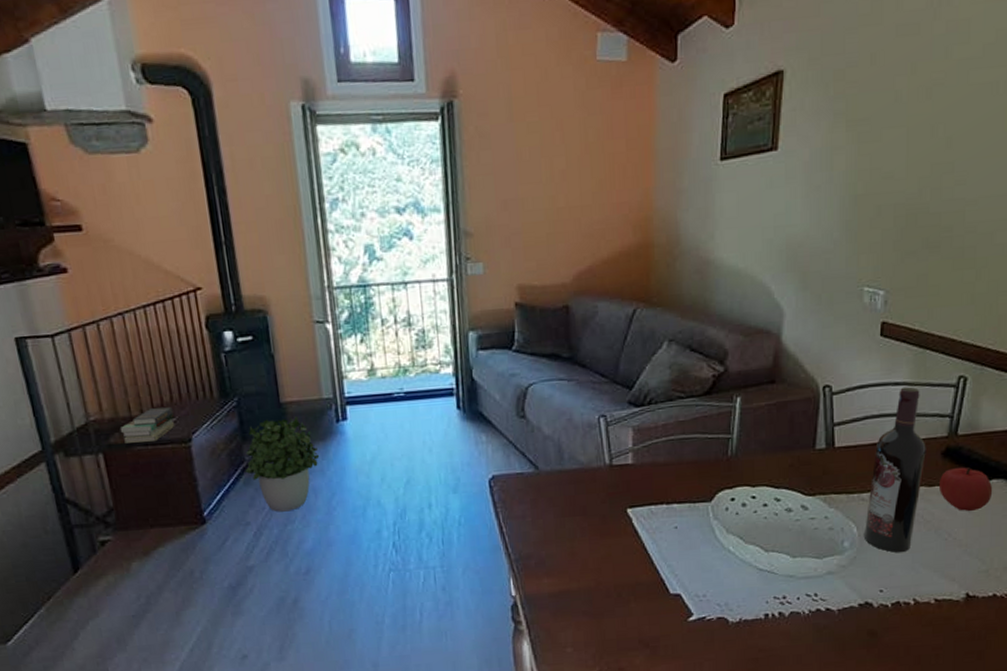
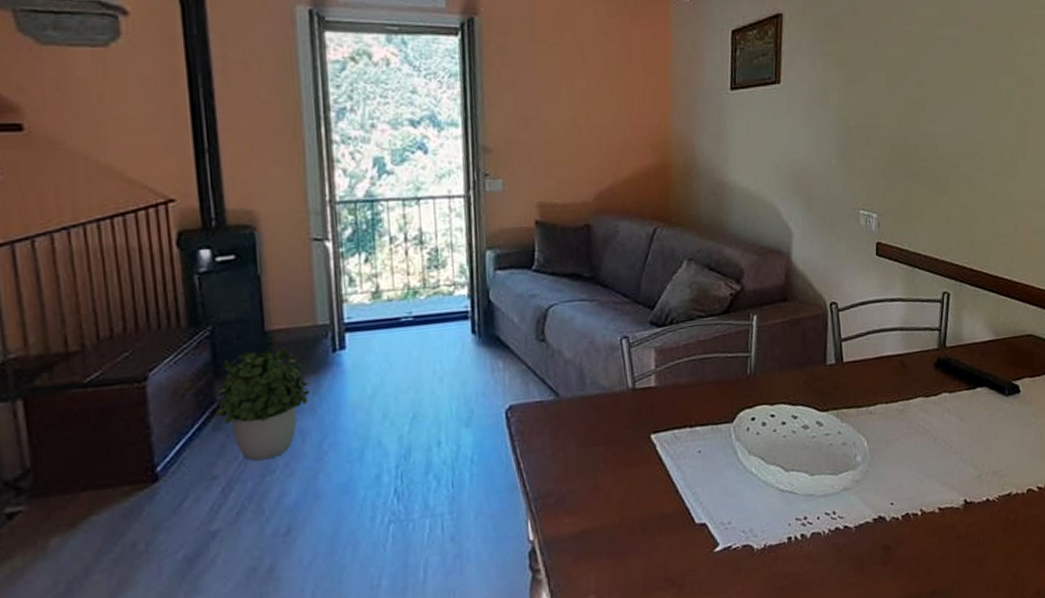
books: present [120,407,175,443] -> none [50,339,128,386]
wine bottle: present [863,386,926,553] -> none [873,302,922,464]
fruit: present [938,467,993,511] -> none [934,377,979,420]

